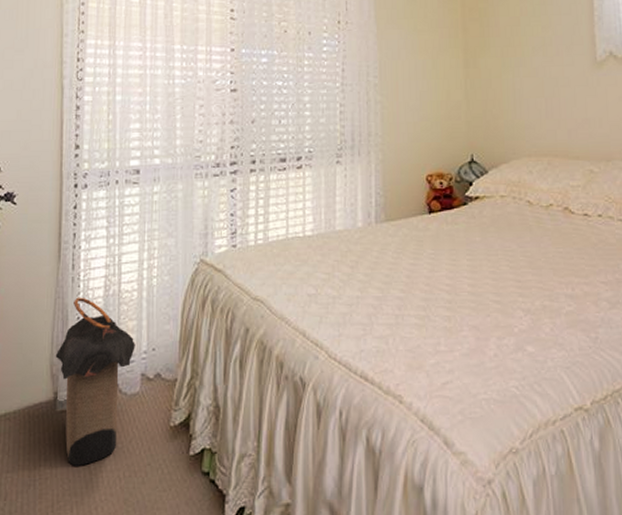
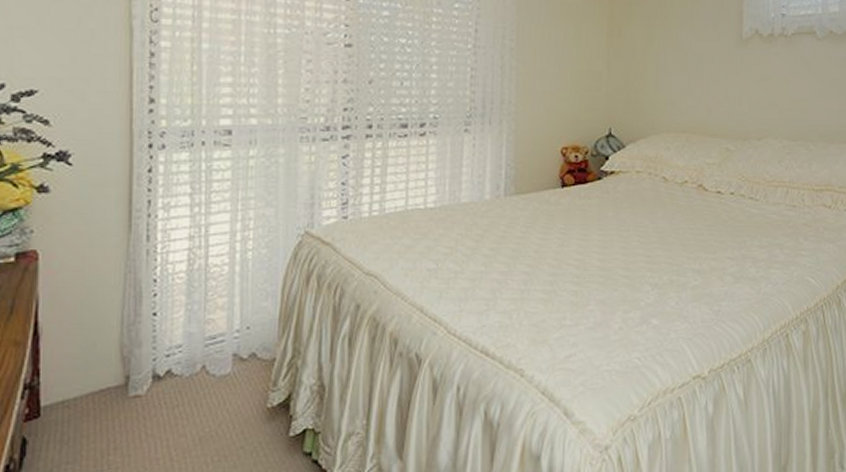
laundry hamper: present [55,297,135,466] -> none [126,271,226,454]

